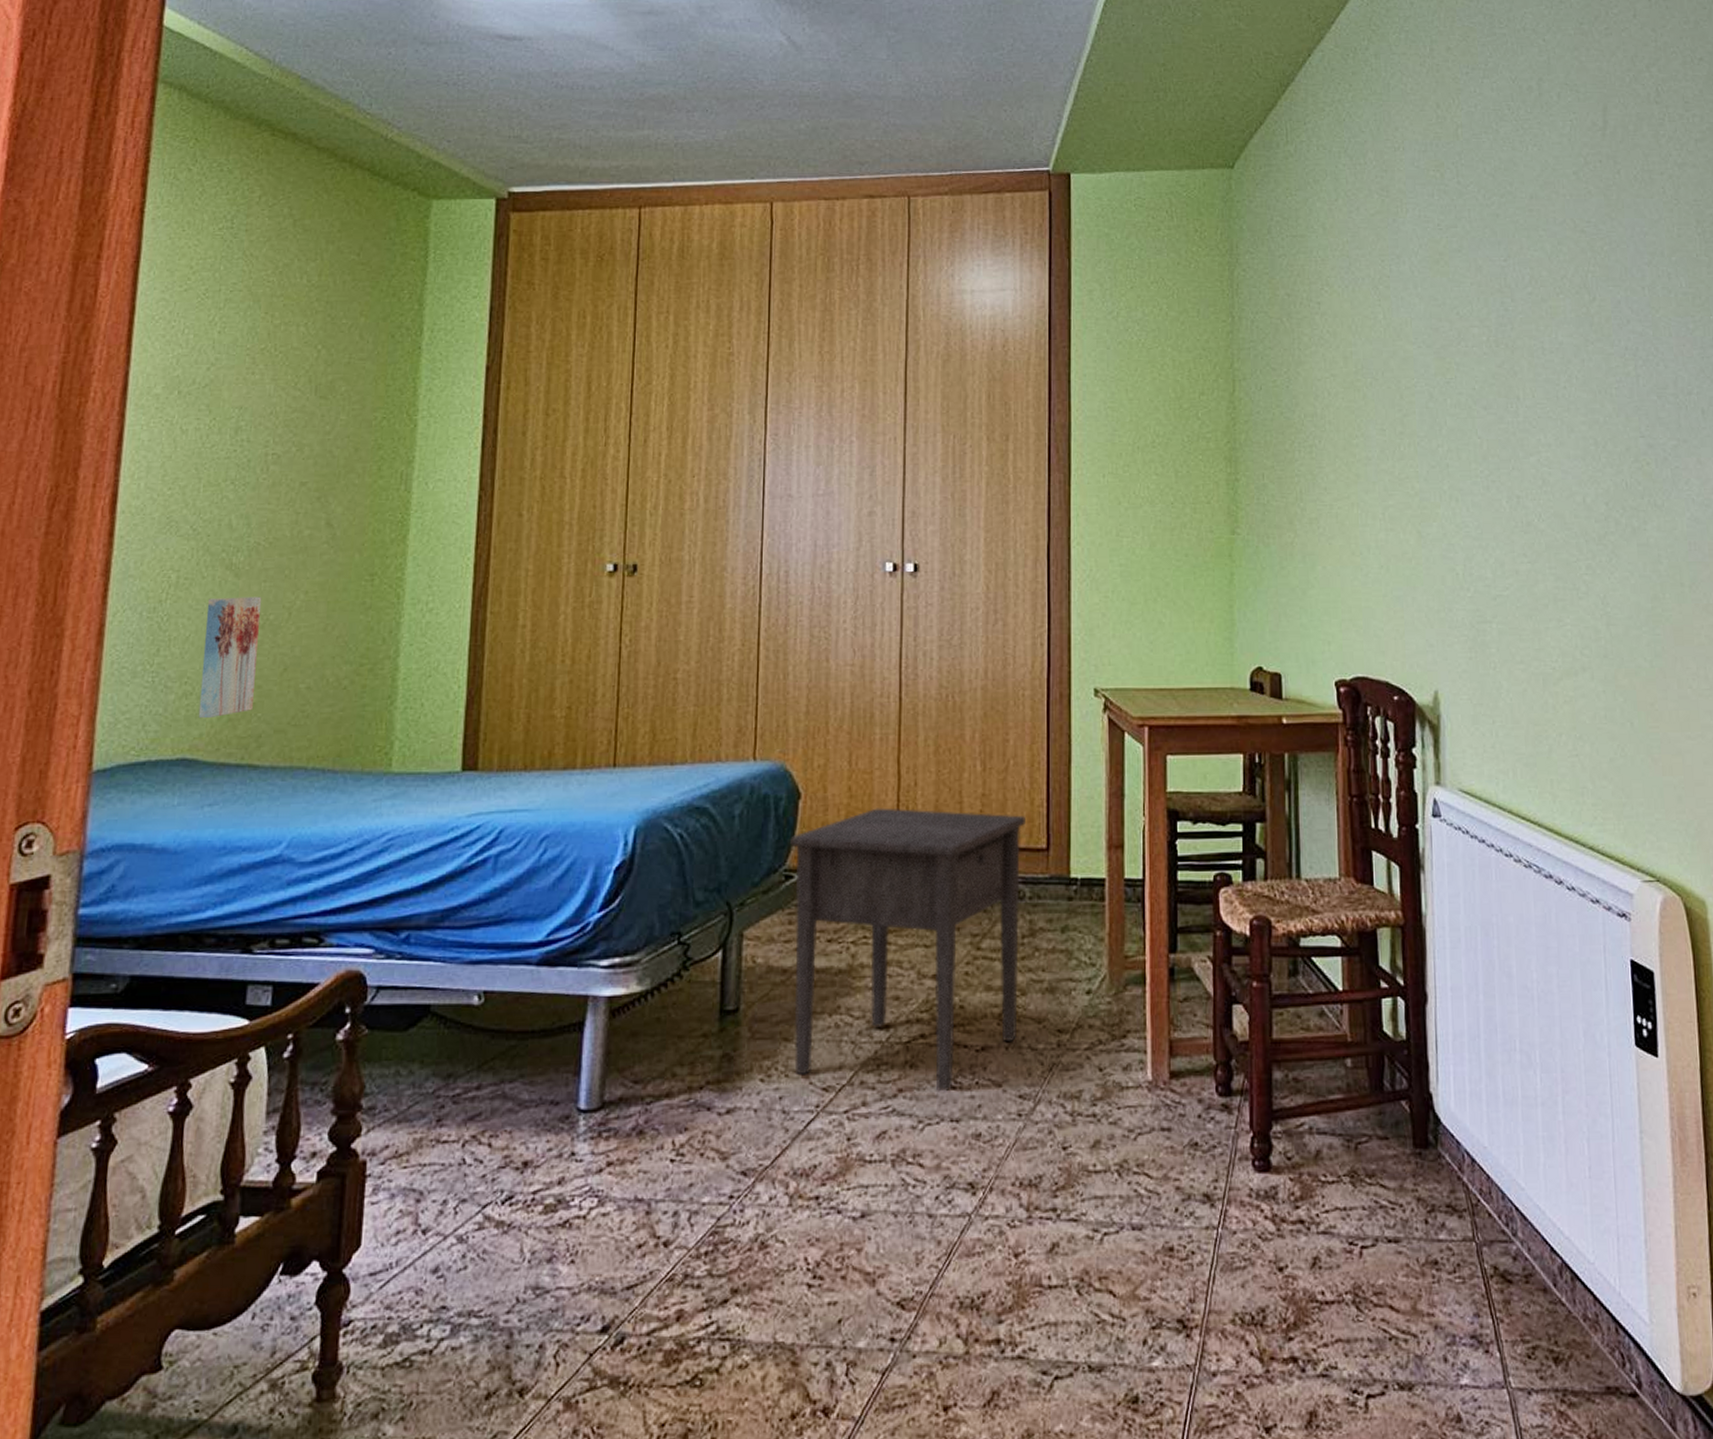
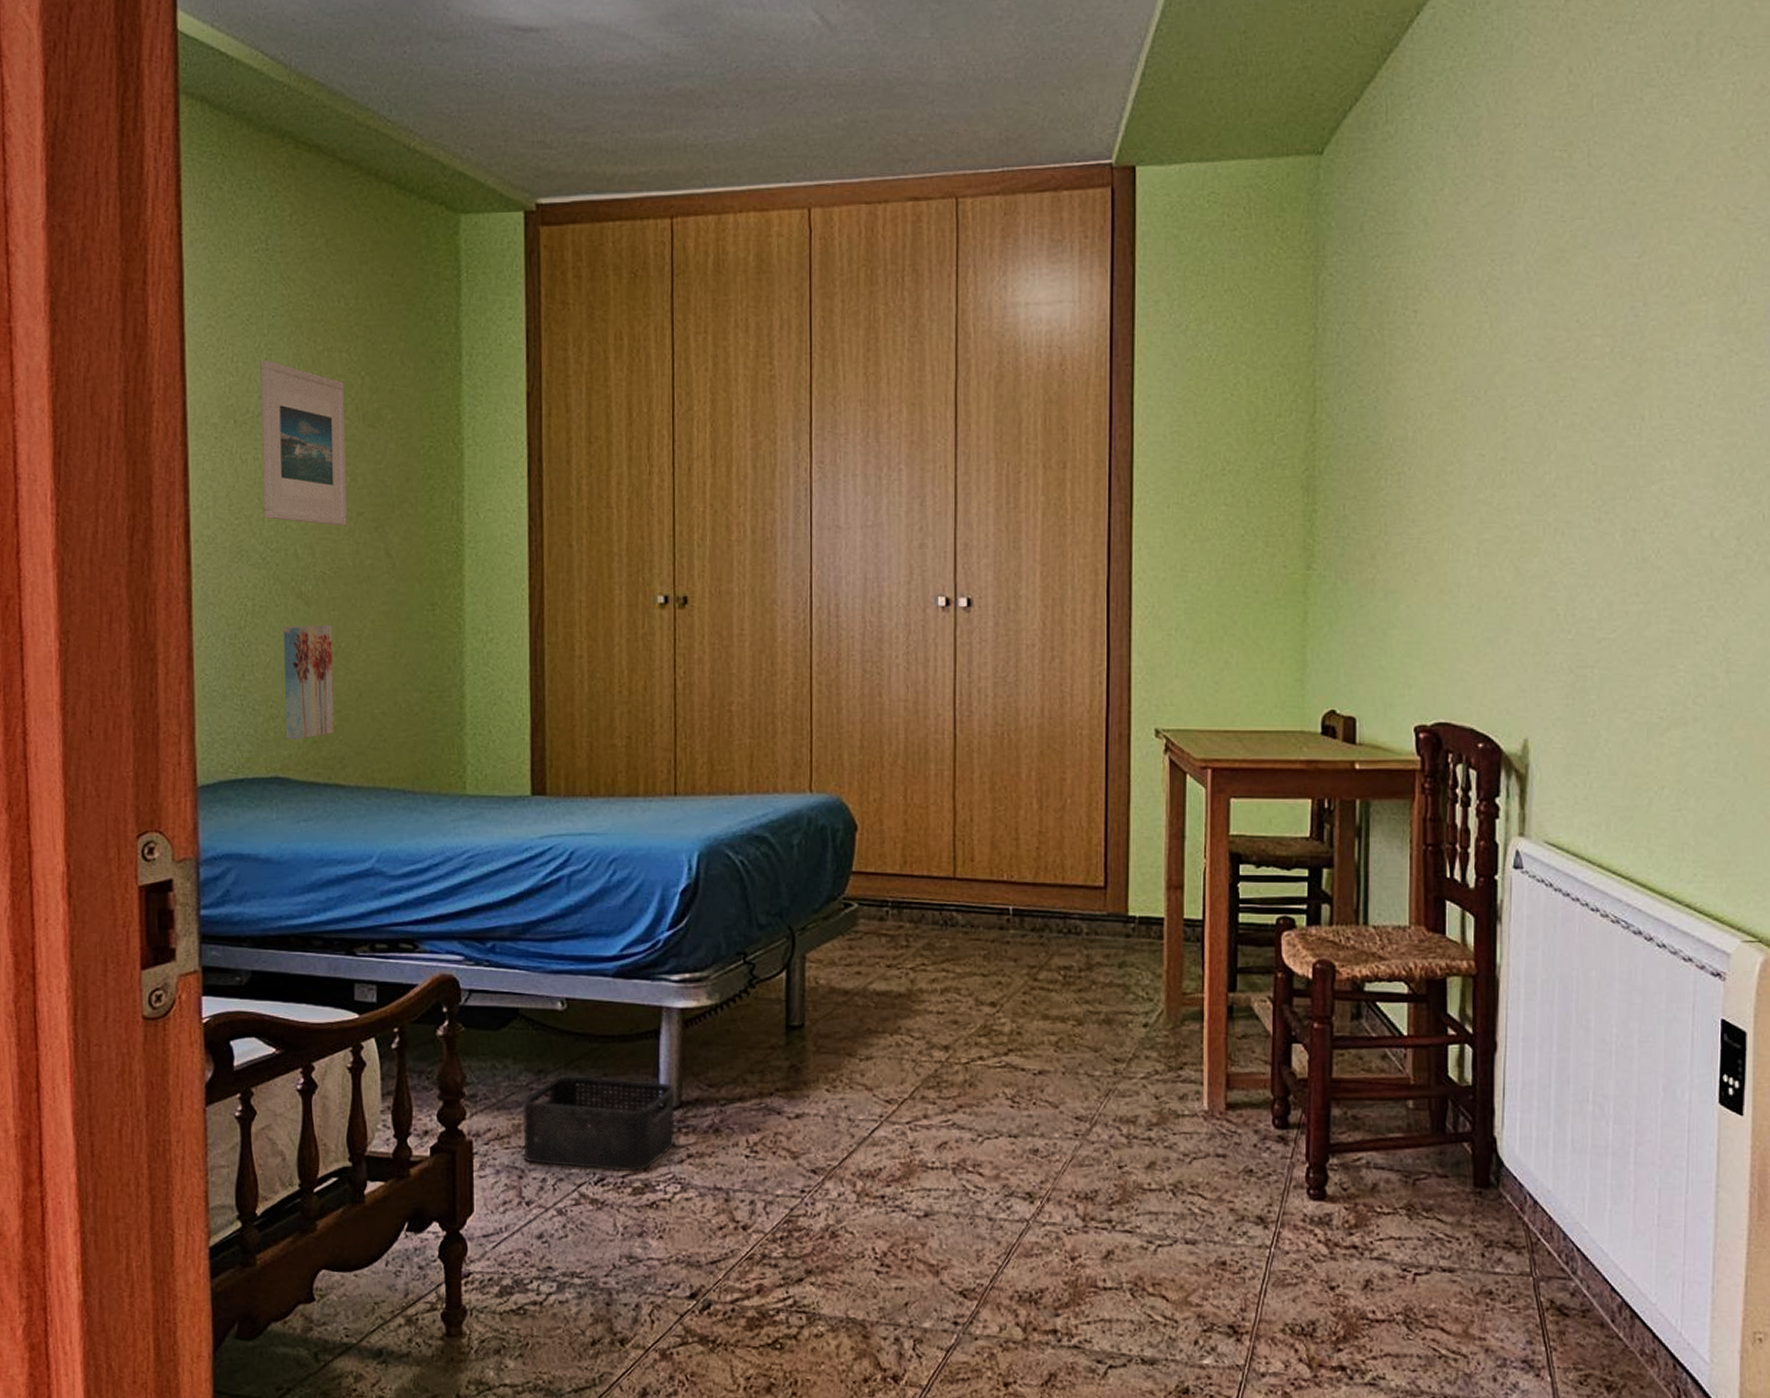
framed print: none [199,333,298,497] -> present [260,361,347,526]
storage bin: none [423,1077,597,1187] -> present [523,1075,675,1172]
nightstand: present [790,808,1025,1092] -> none [848,842,1083,1110]

